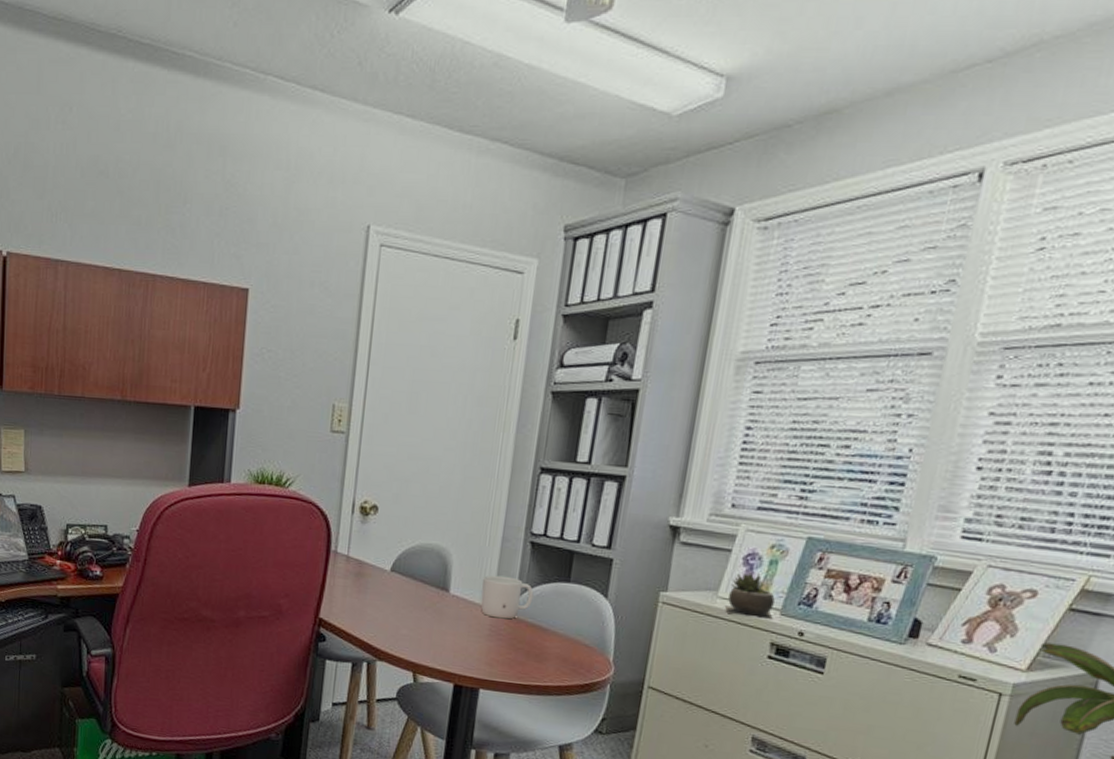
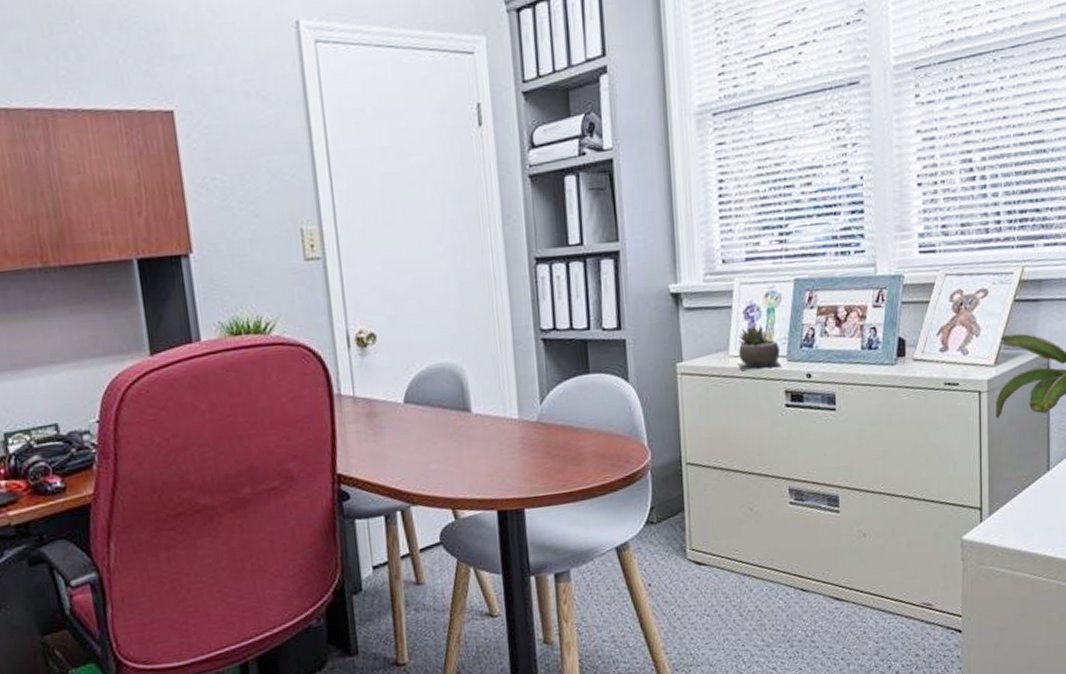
mug: present [480,575,534,620] -> none [502,380,558,429]

